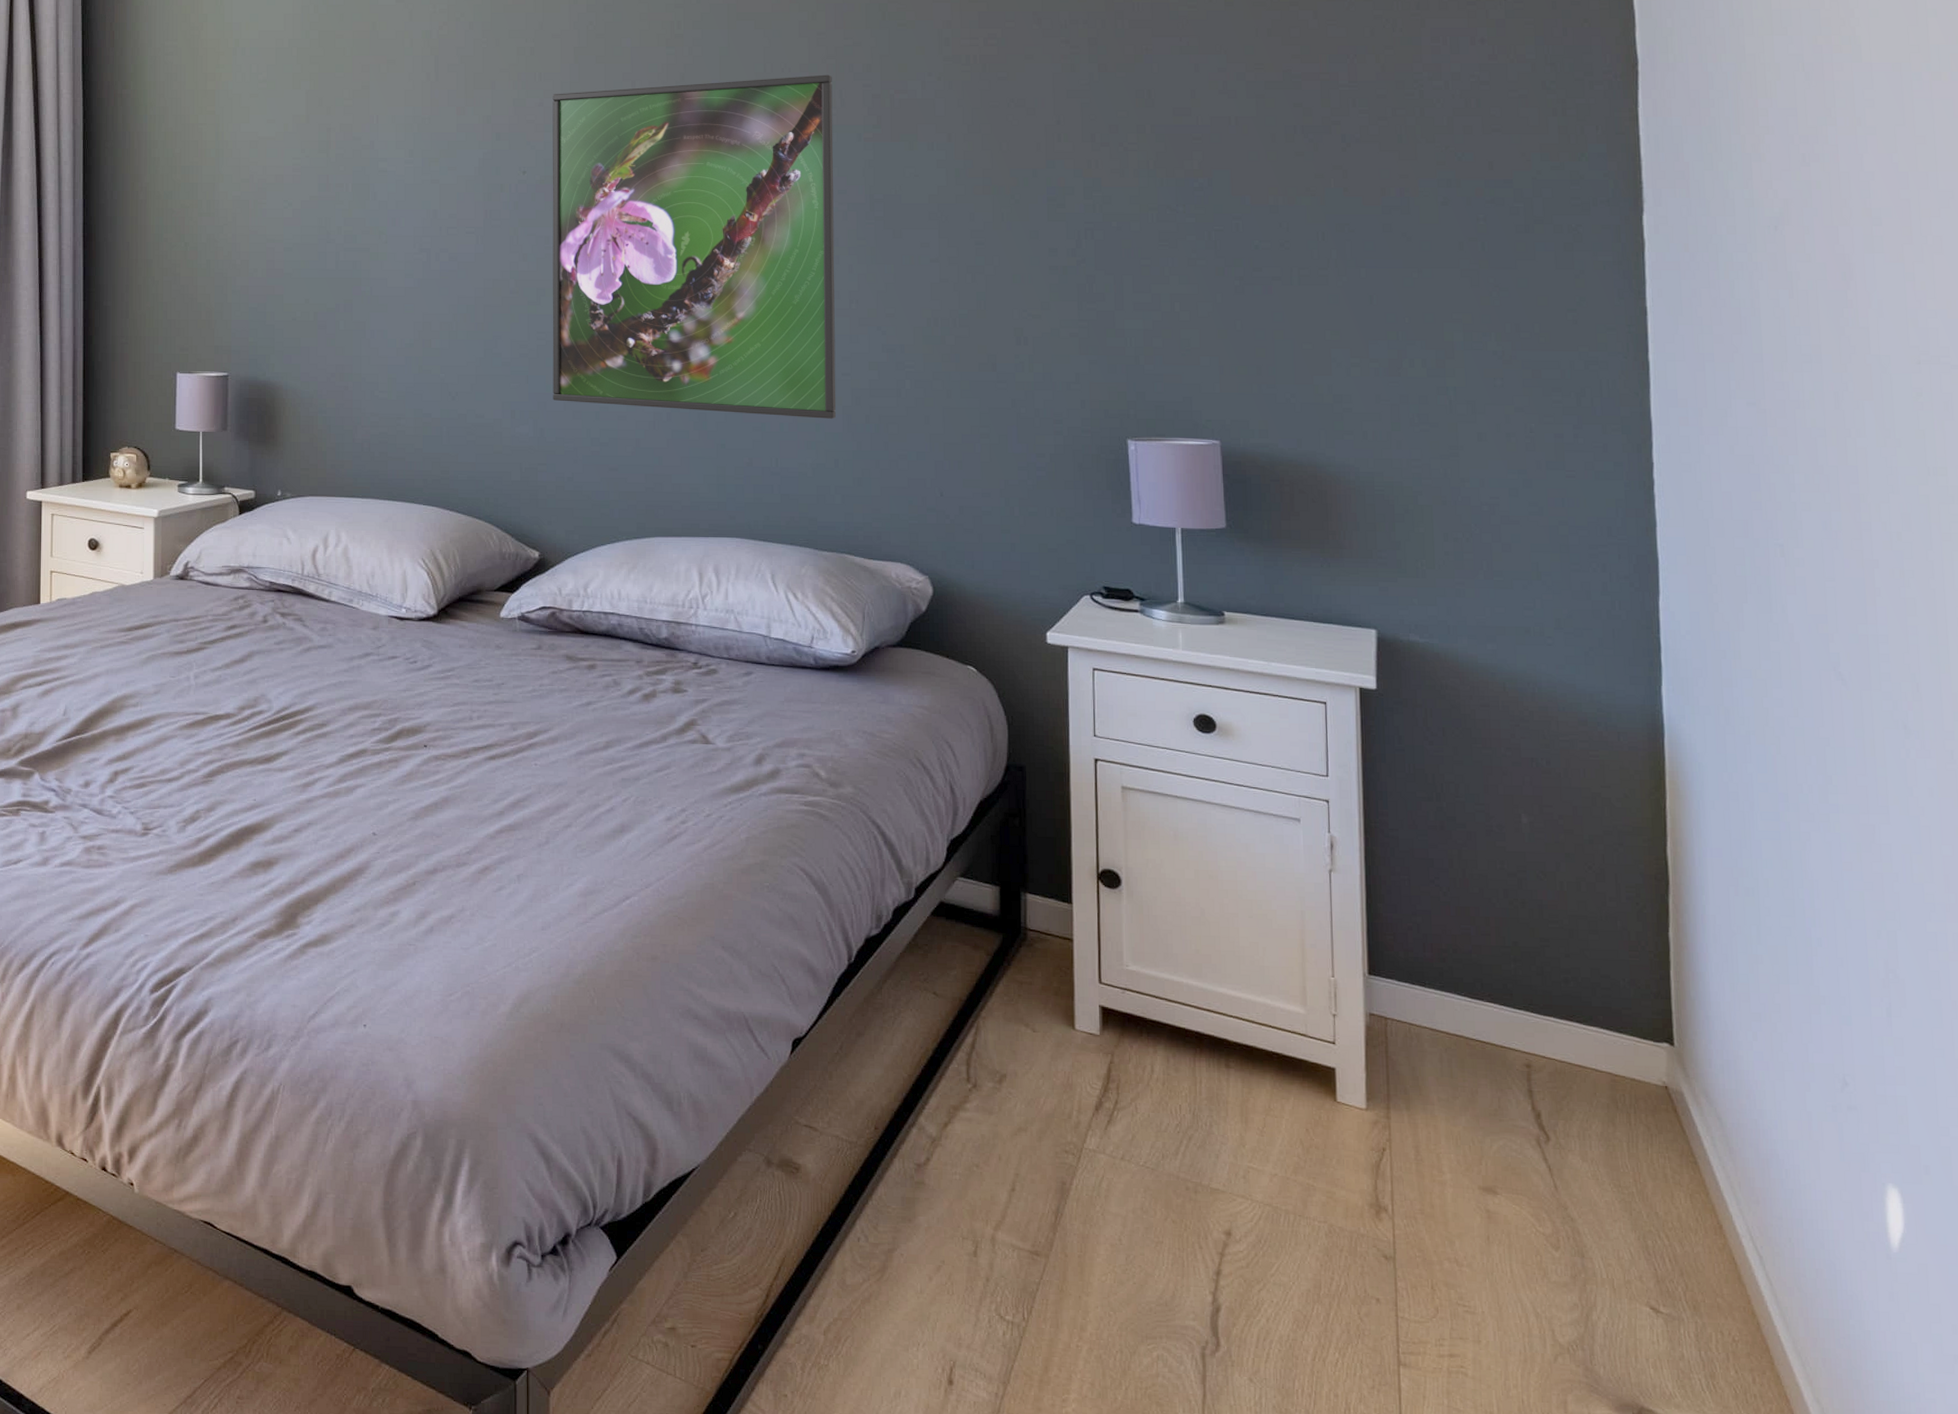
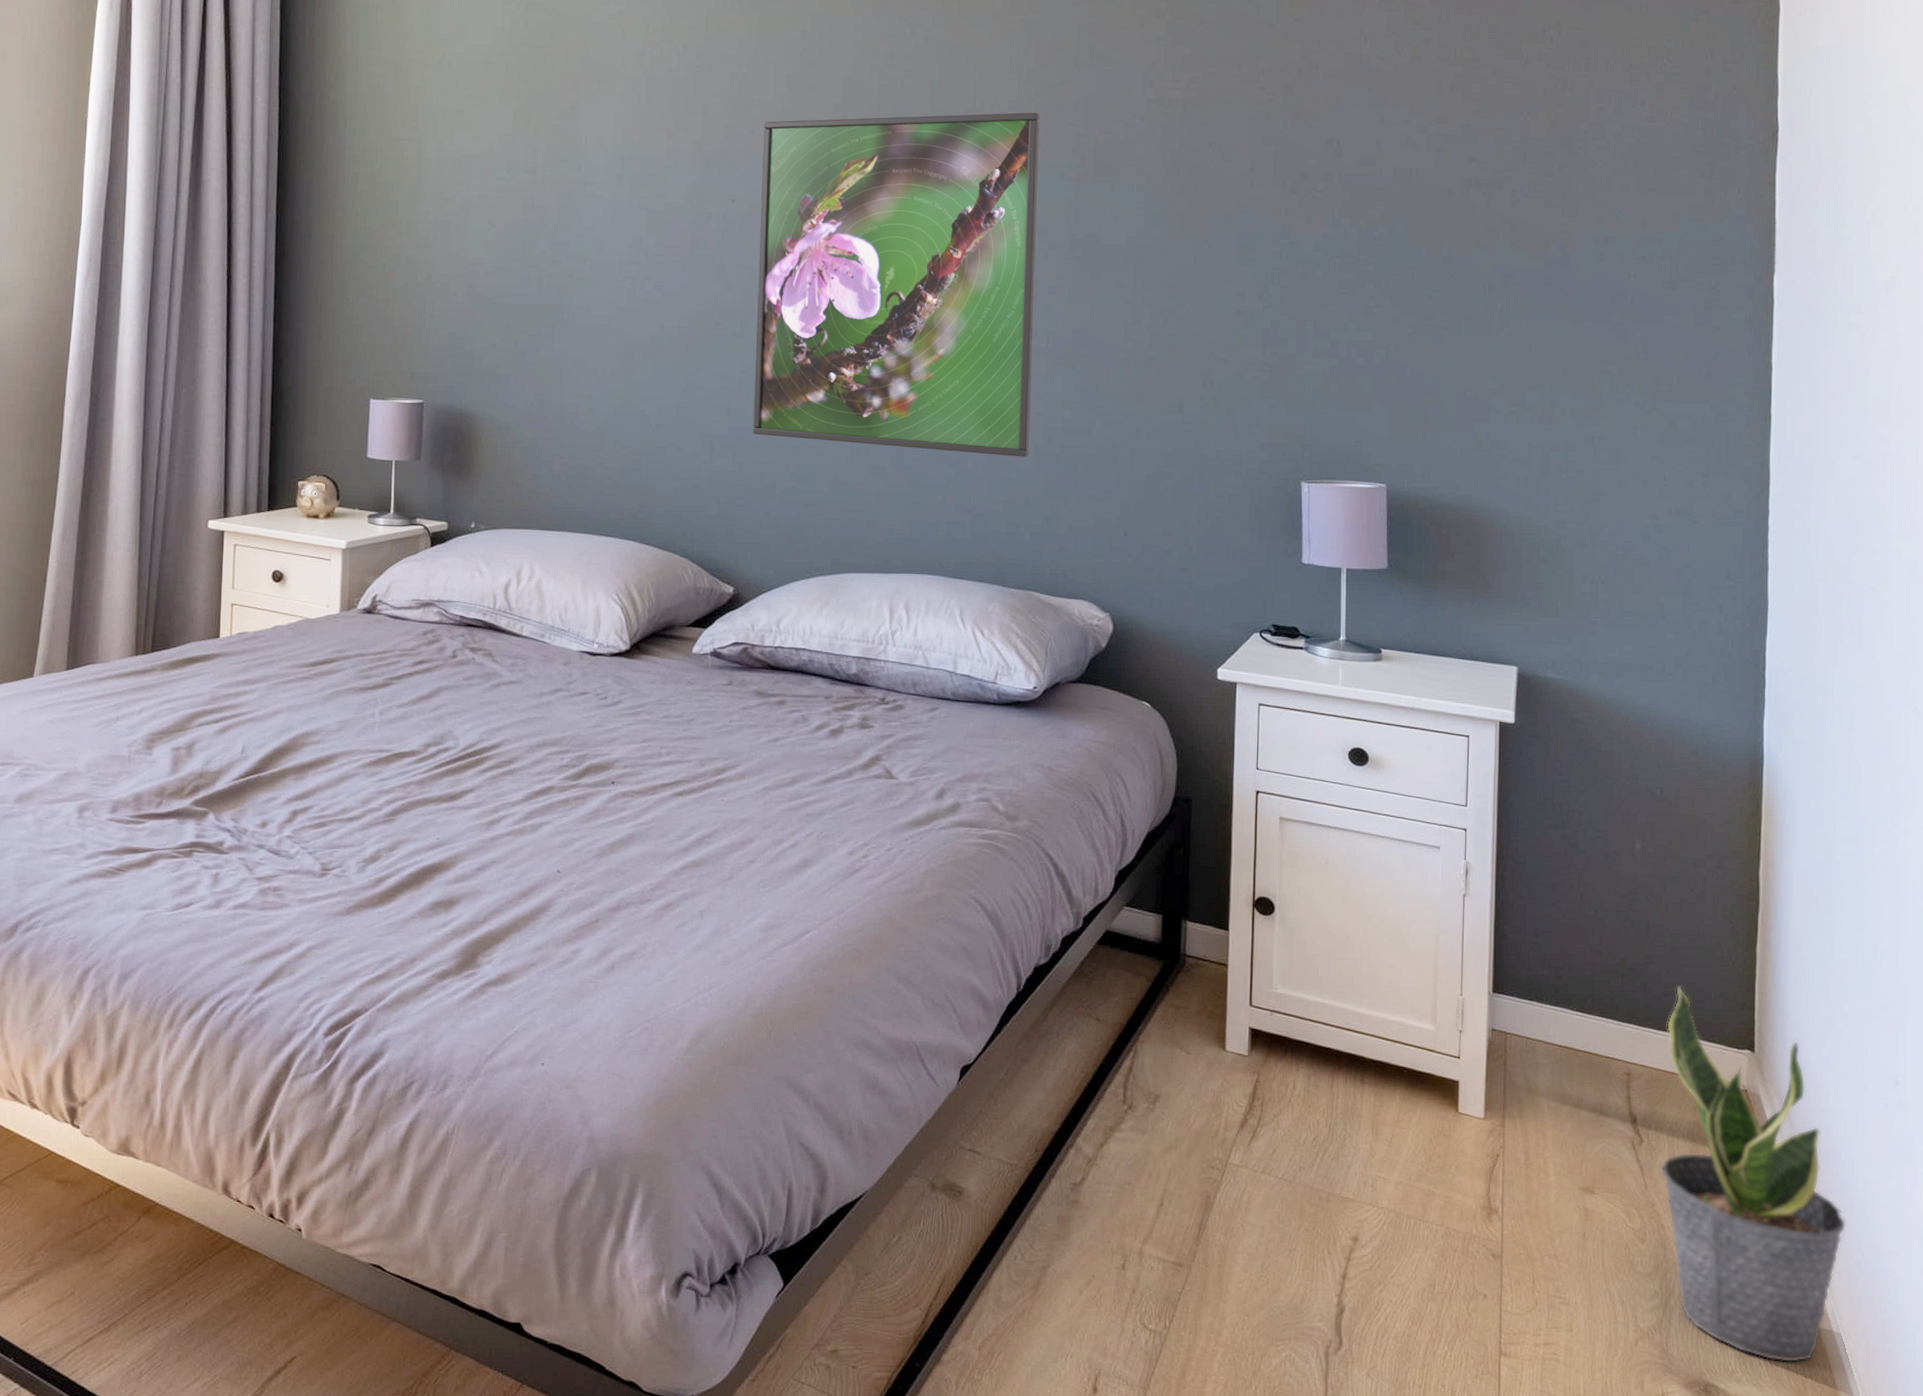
potted plant: none [1569,972,1795,1390] -> present [1660,986,1846,1363]

